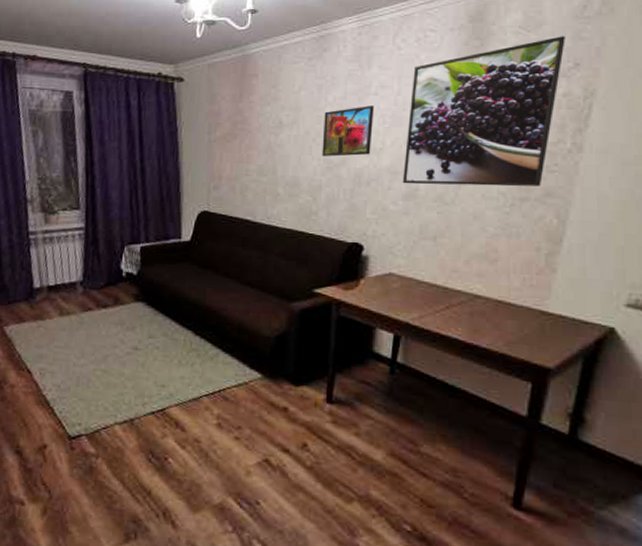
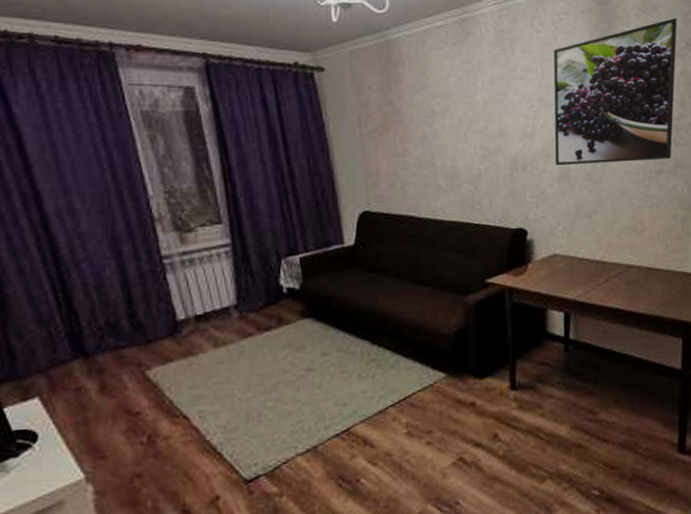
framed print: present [322,106,375,157] -> none [475,90,524,144]

